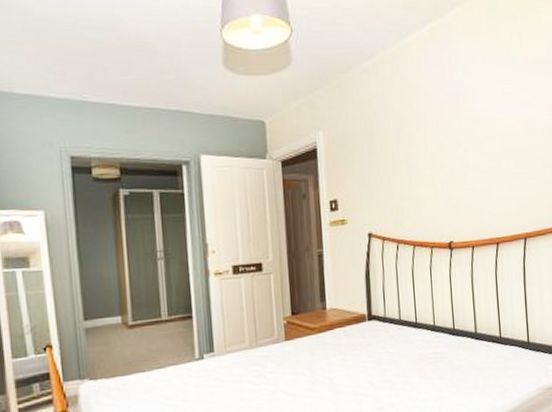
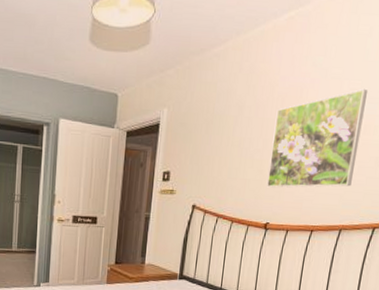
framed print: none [437,92,526,204] -> present [267,88,367,188]

